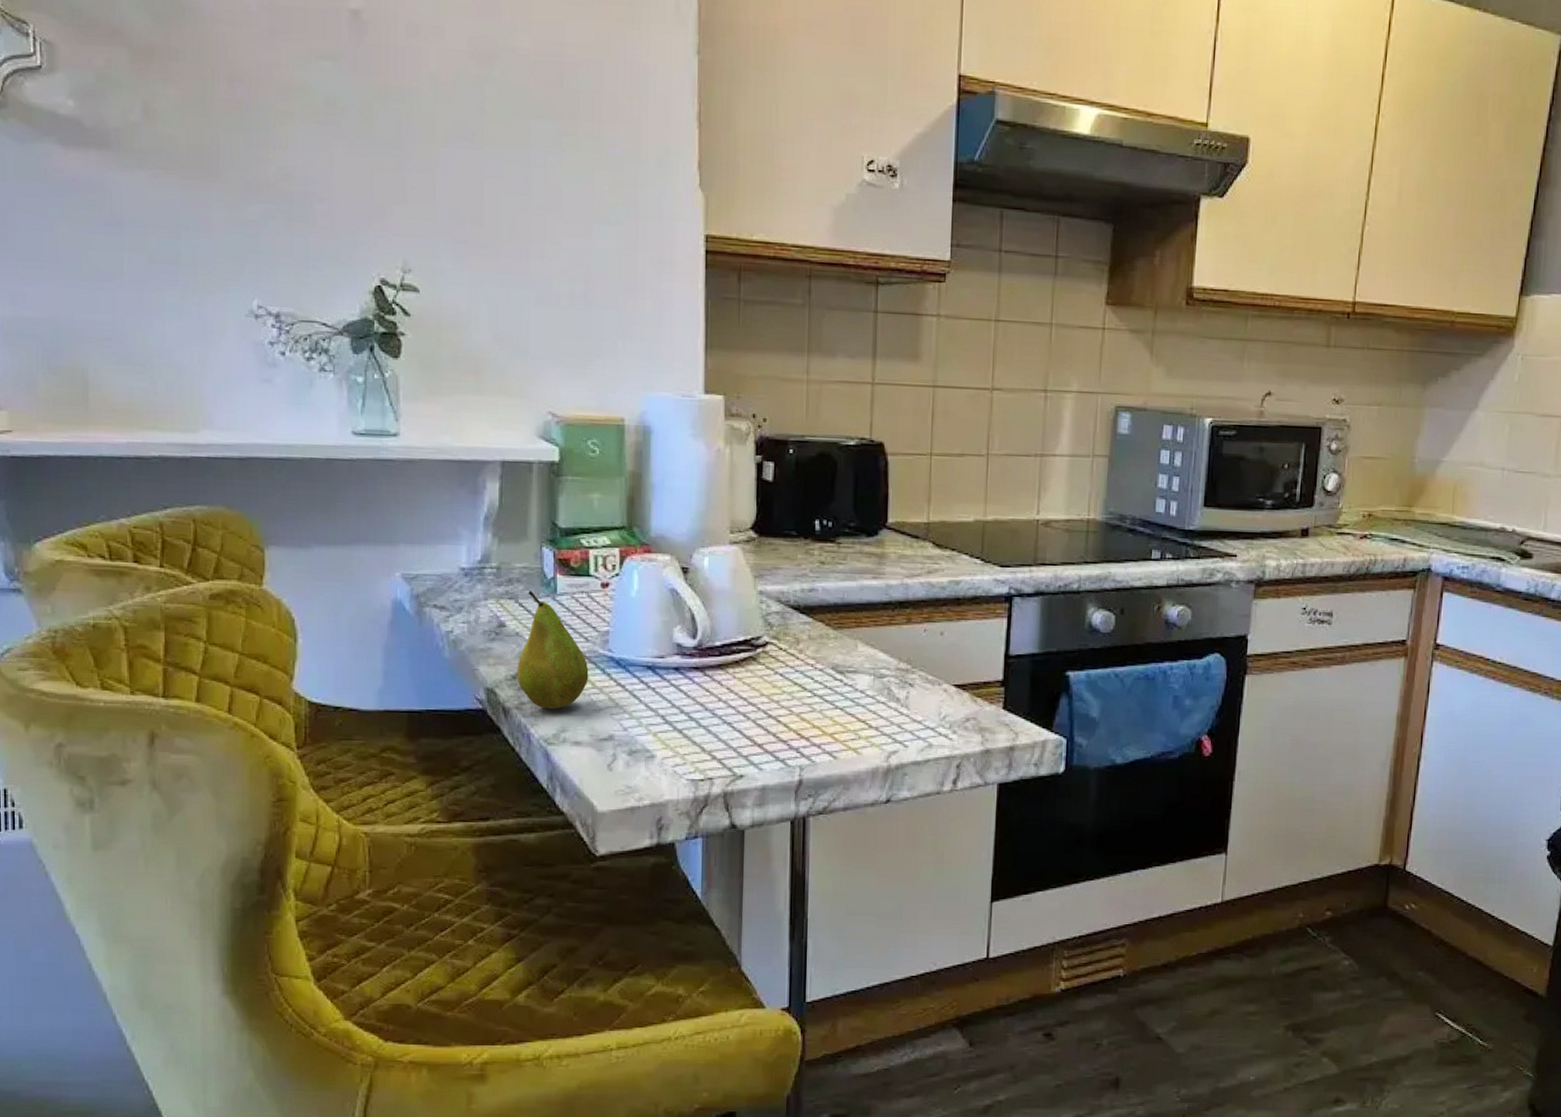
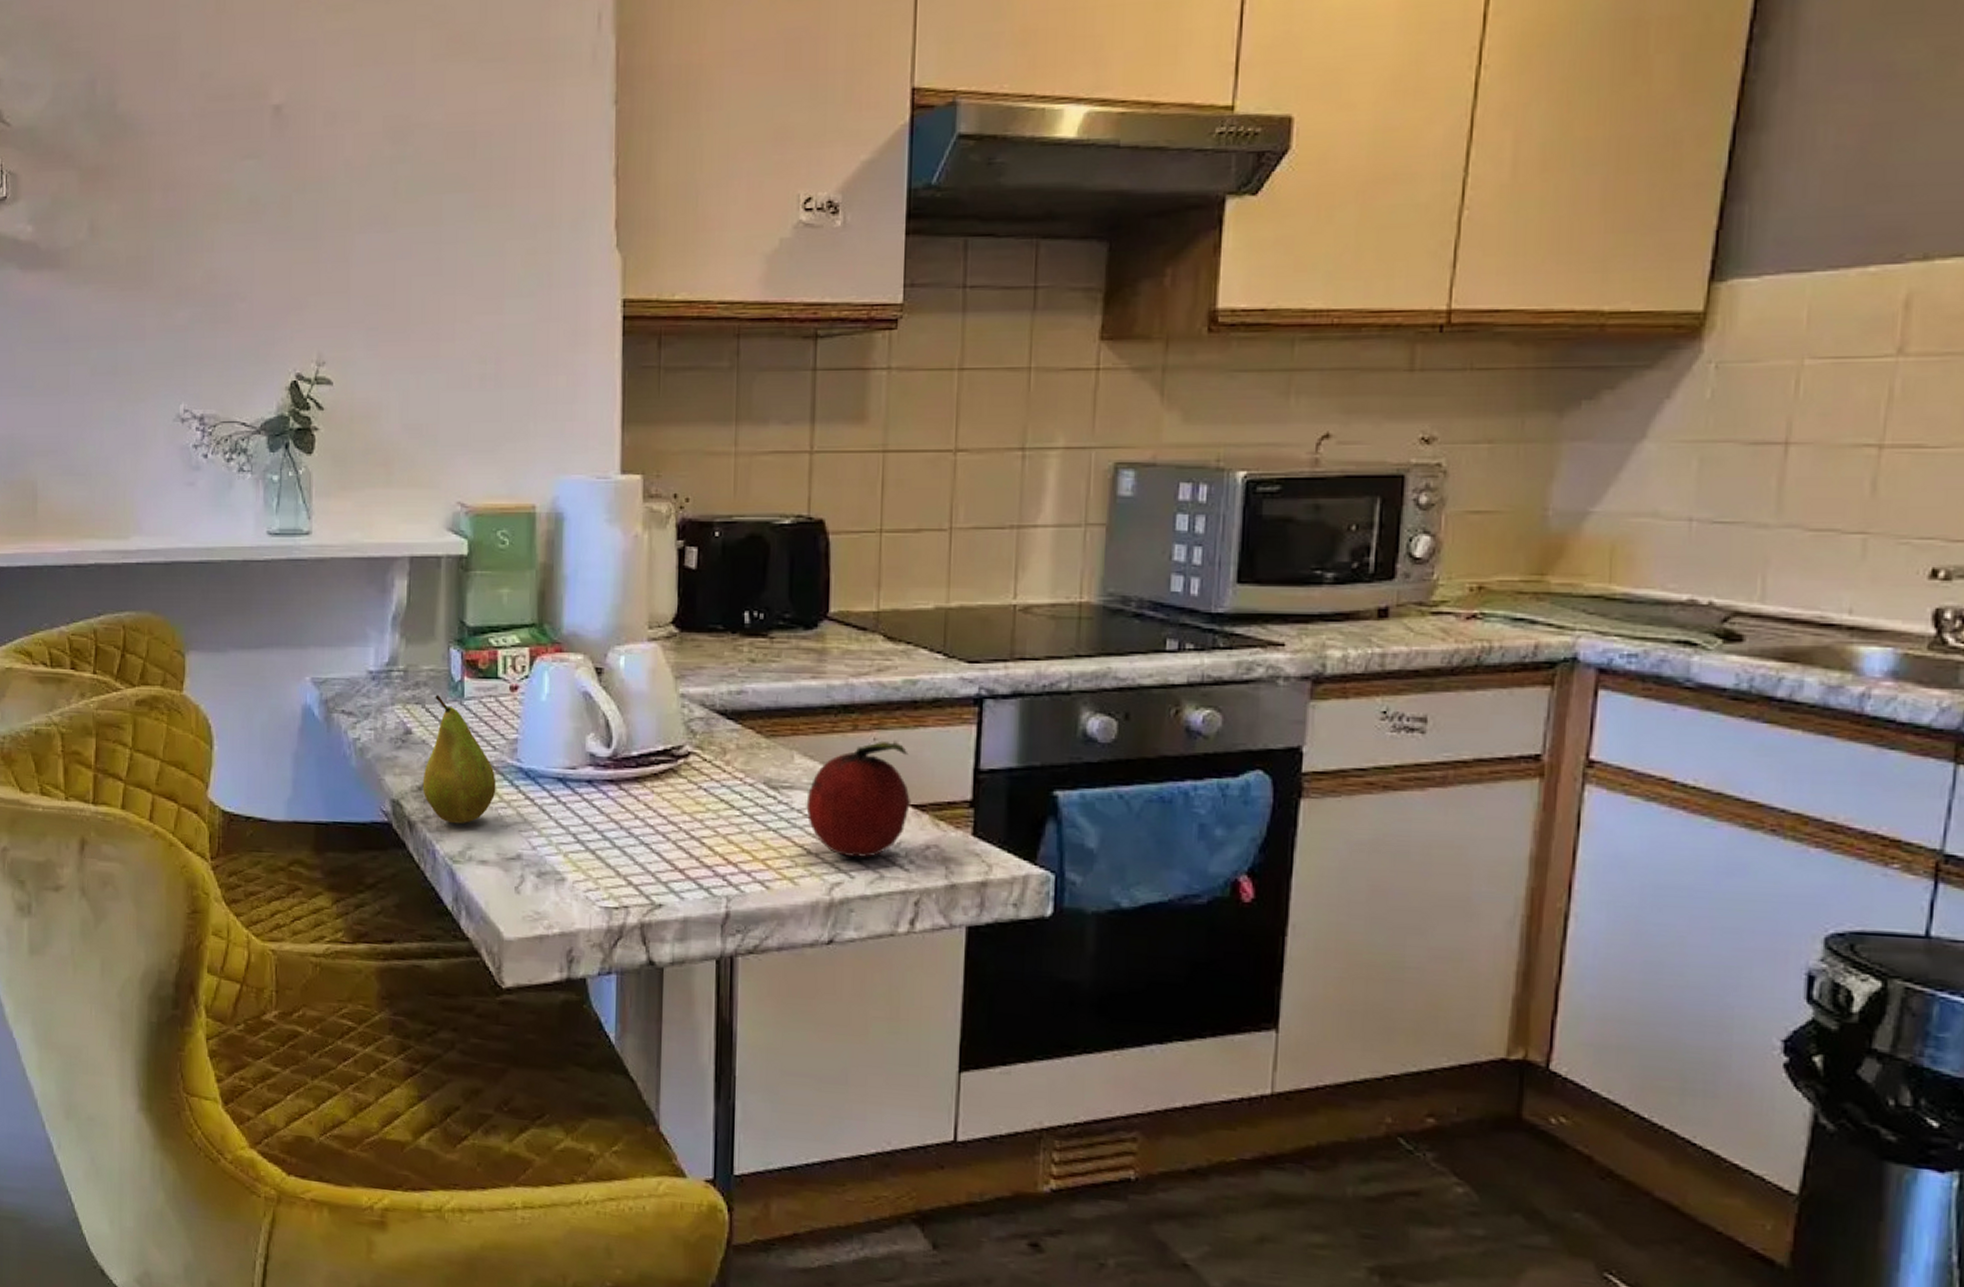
fruit: none [868,632,954,731] -> present [806,742,910,859]

